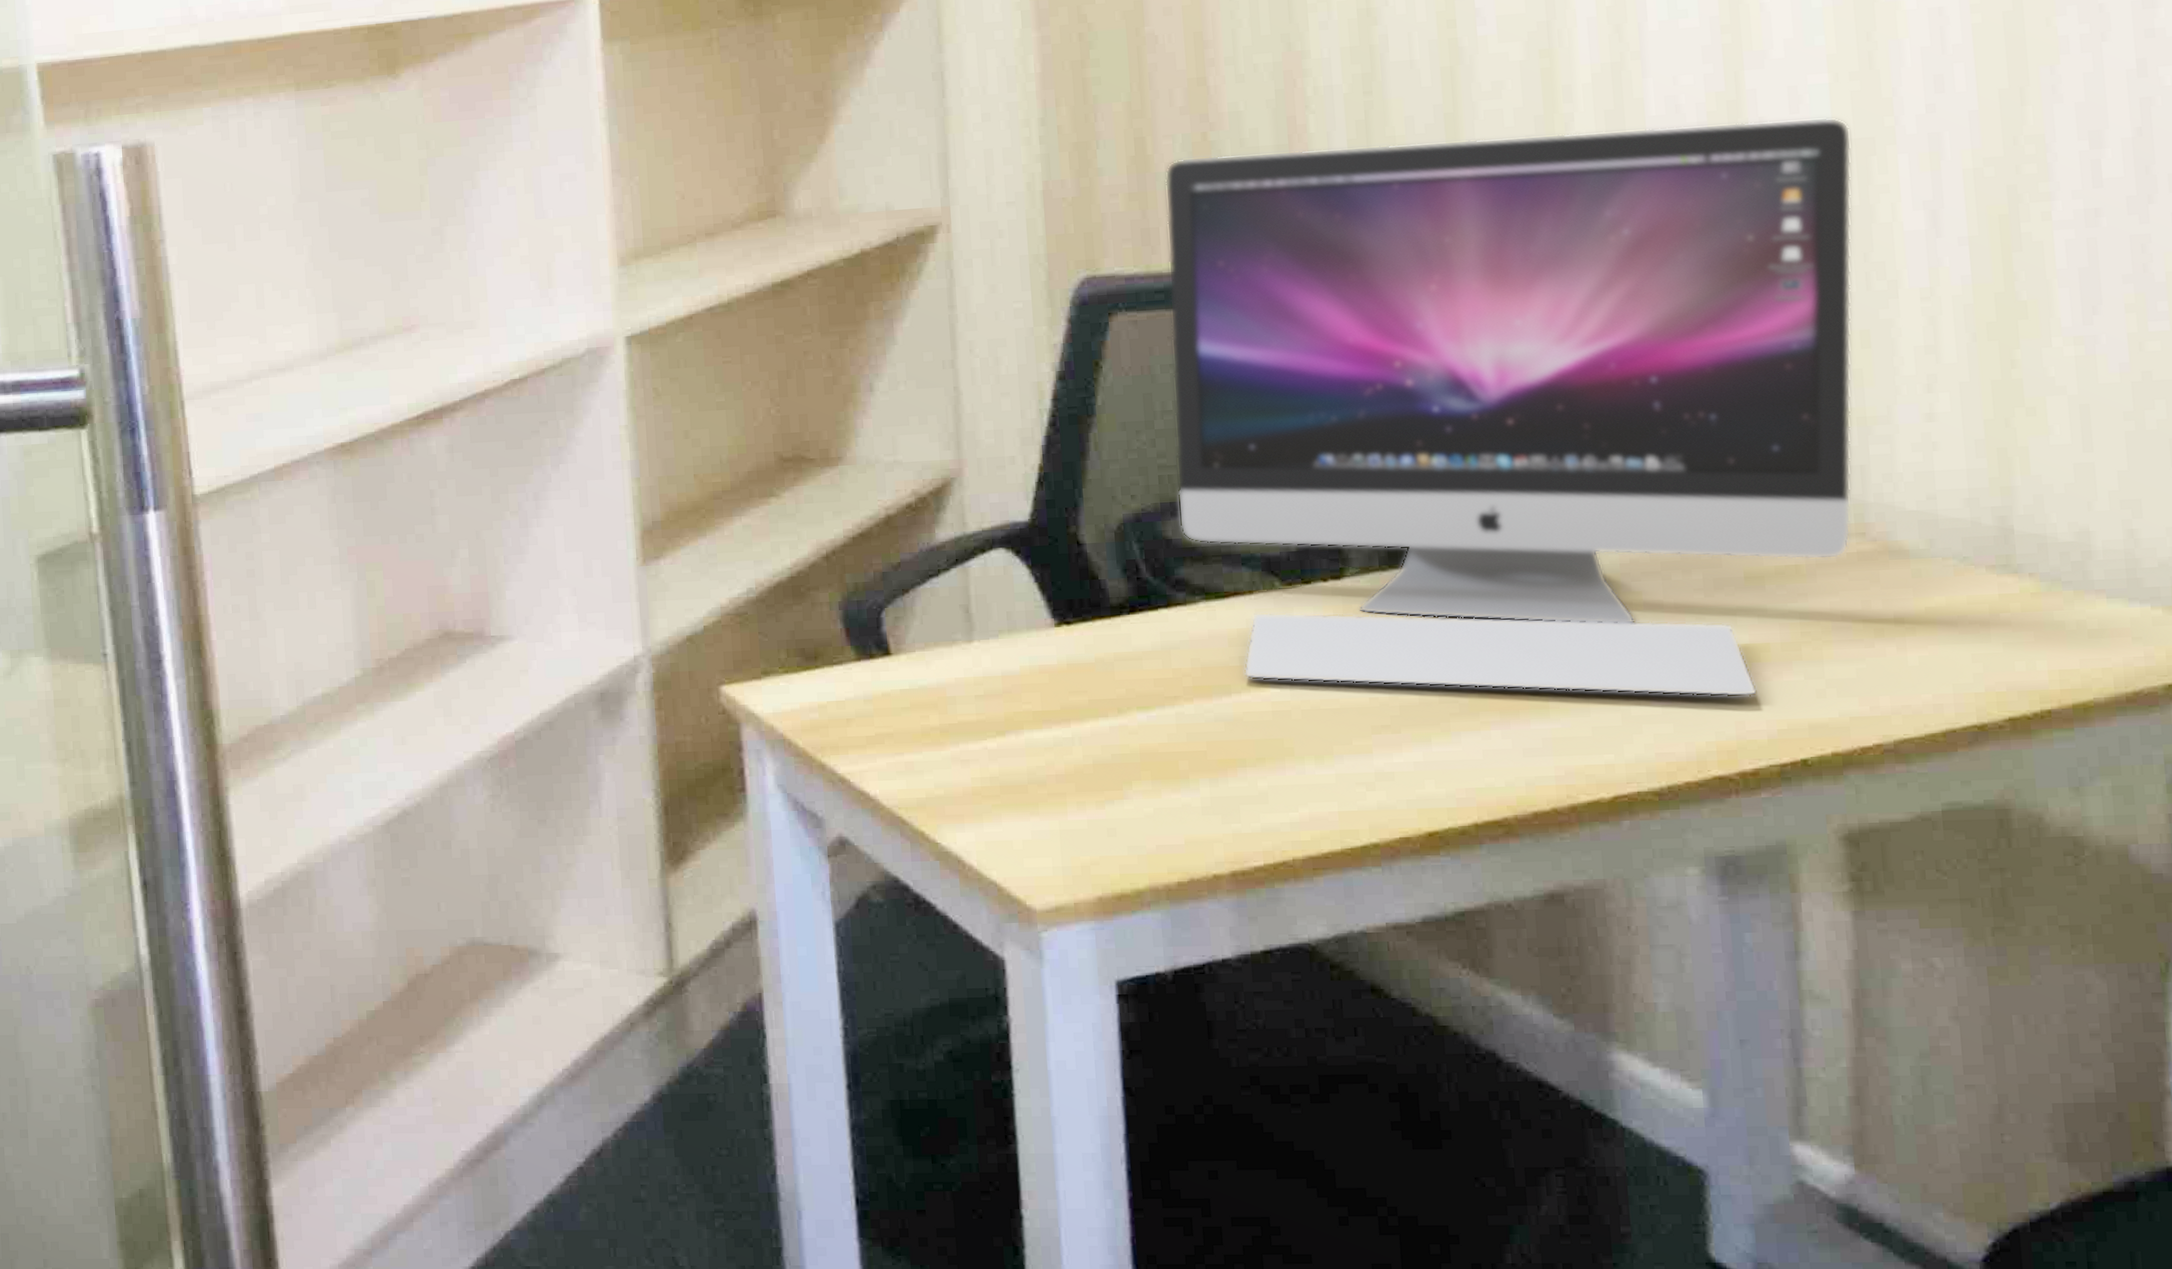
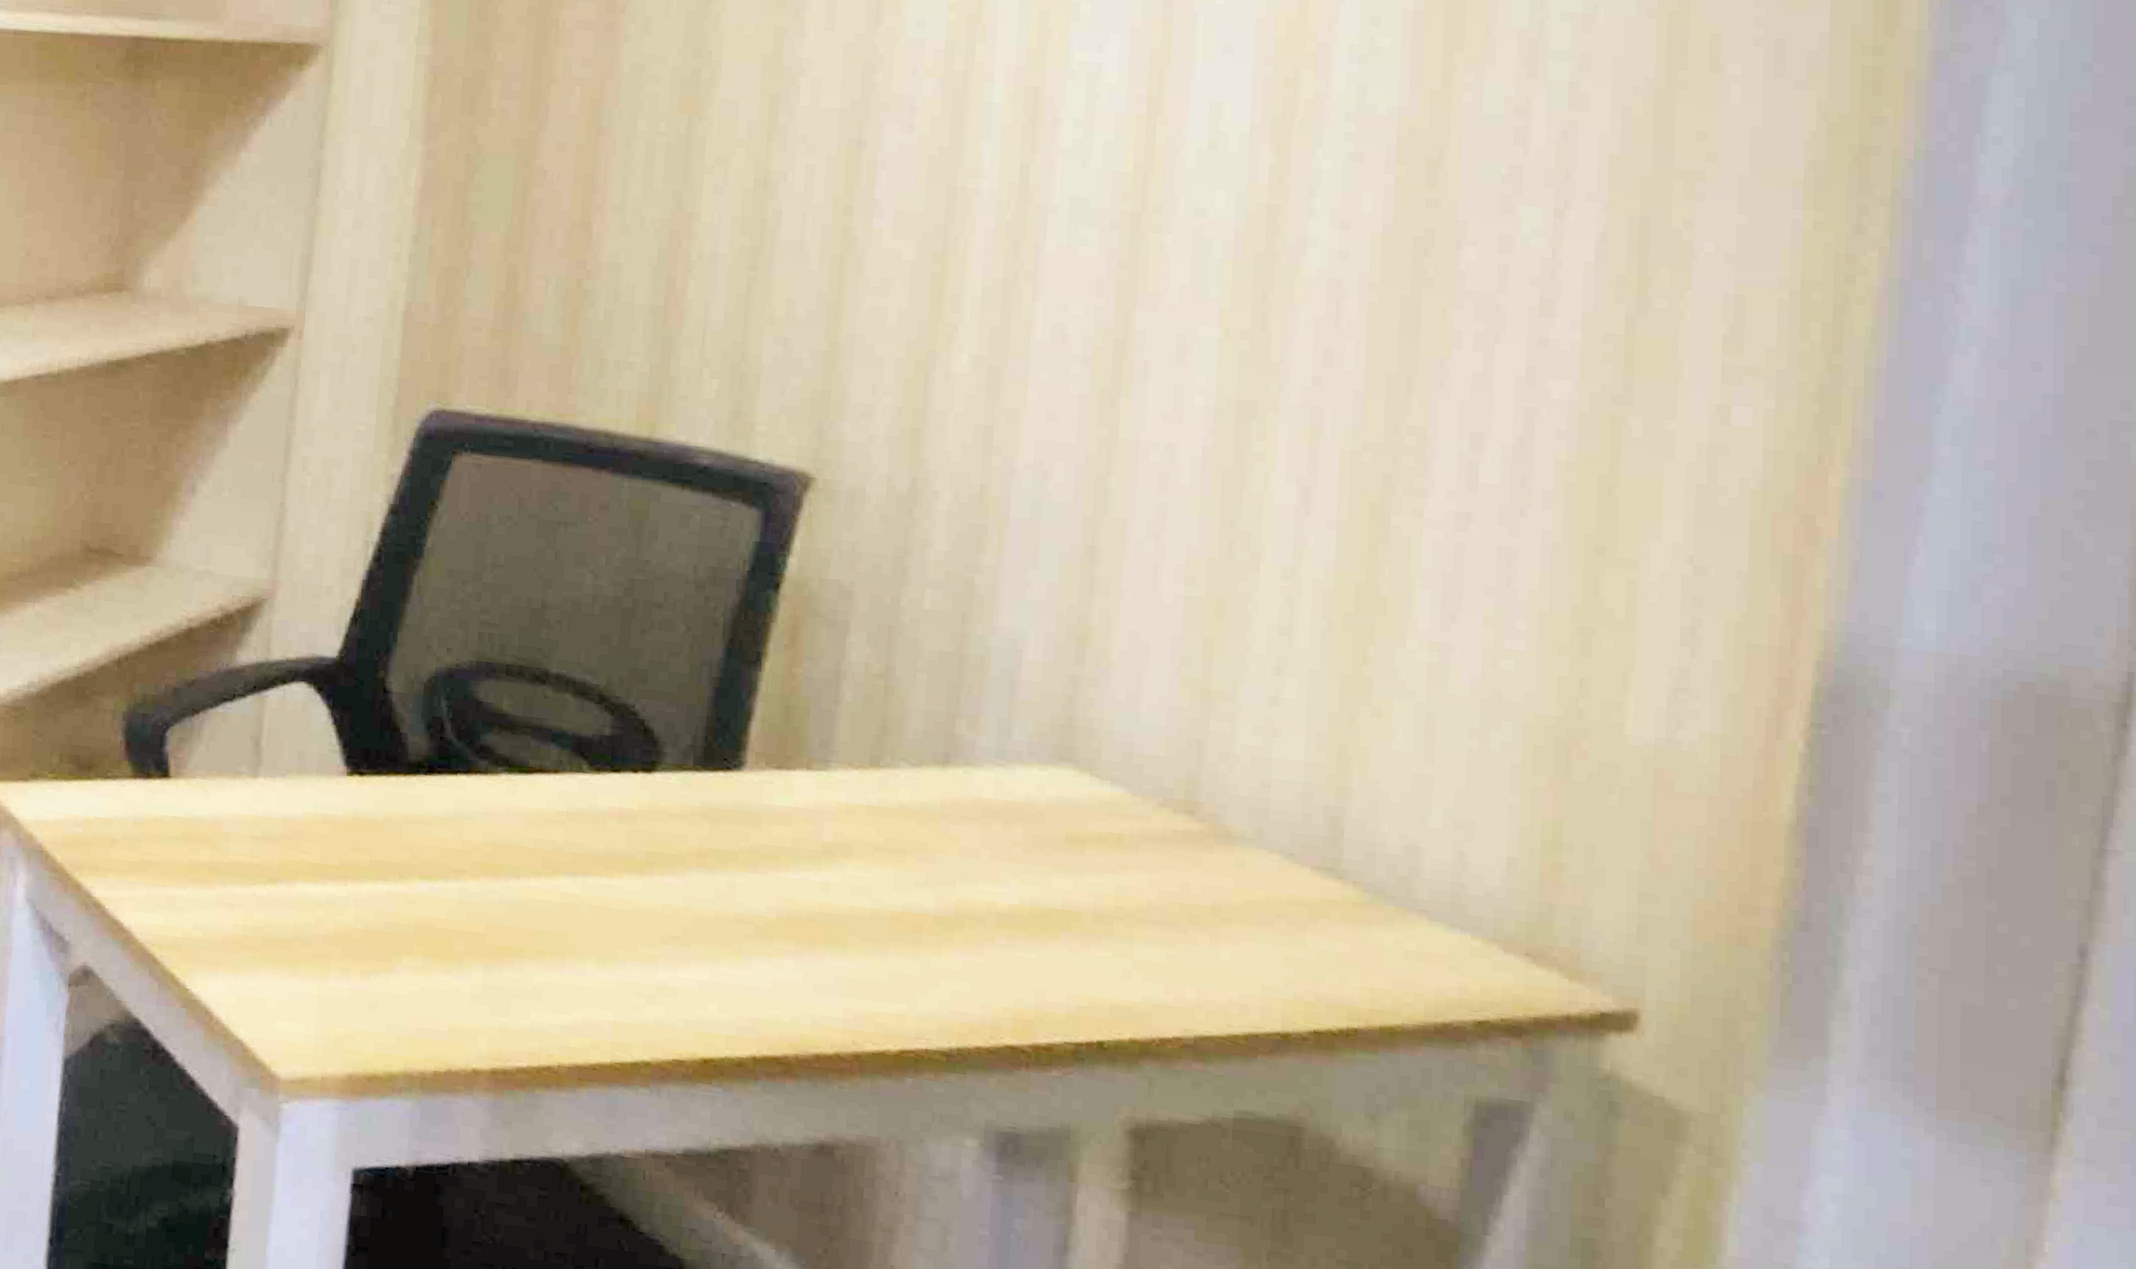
all-in-one computer: present [1164,116,1852,697] -> none [493,302,1234,966]

